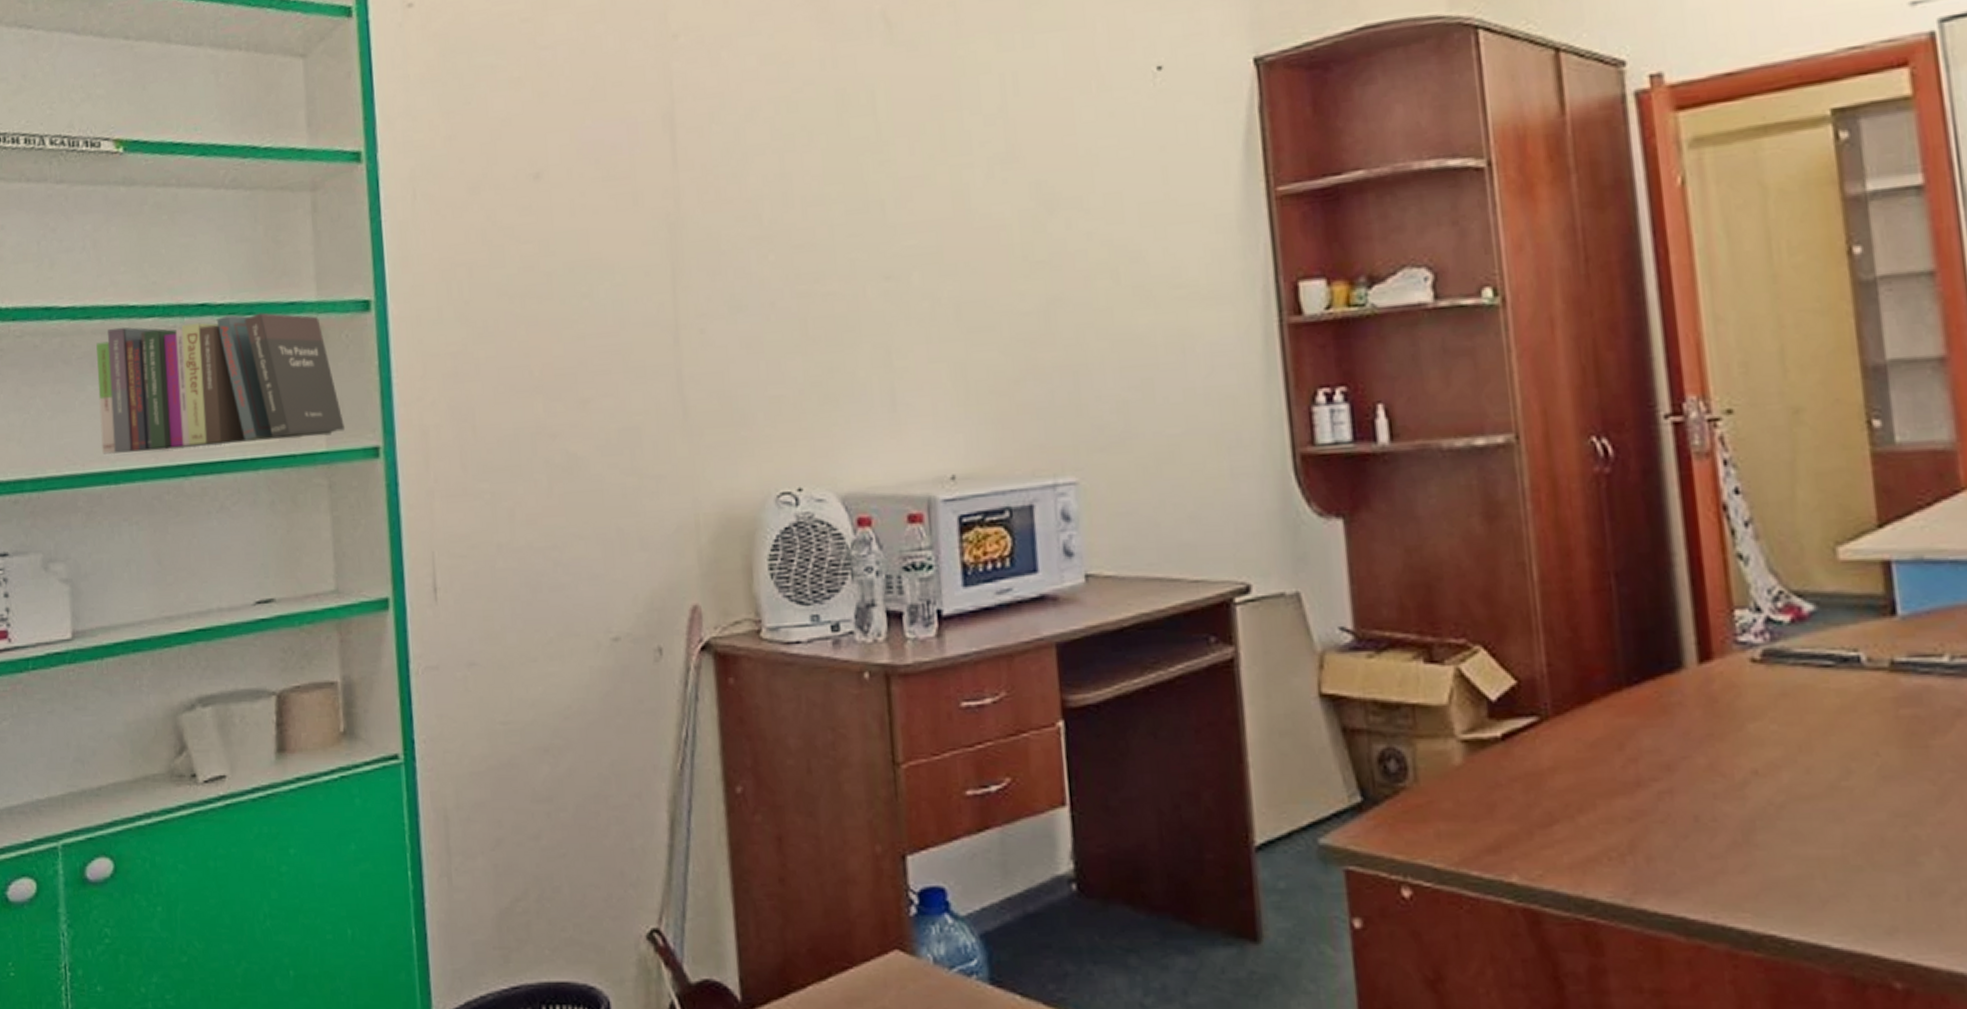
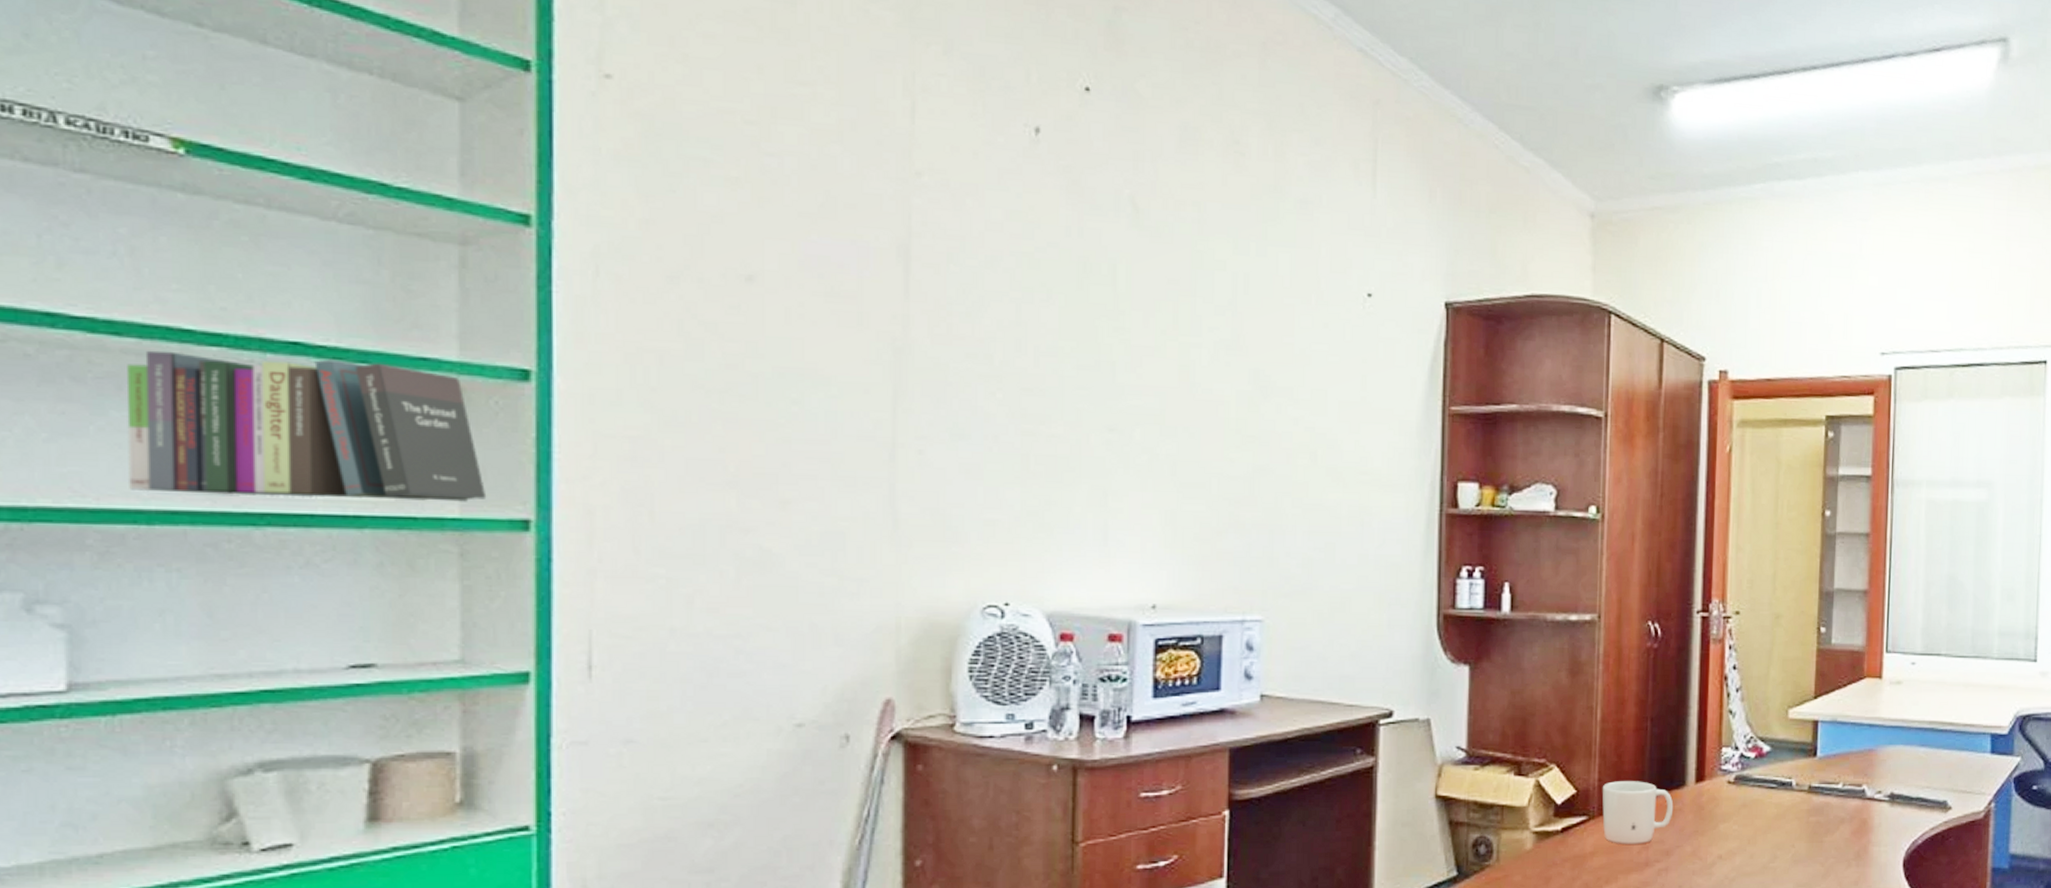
mug: none [1555,664,1670,757] -> present [1602,781,1674,846]

